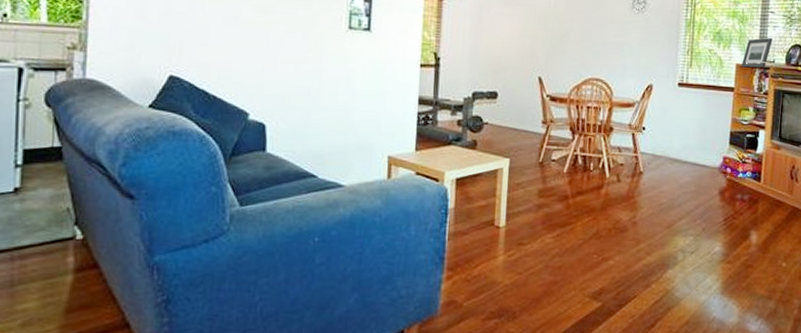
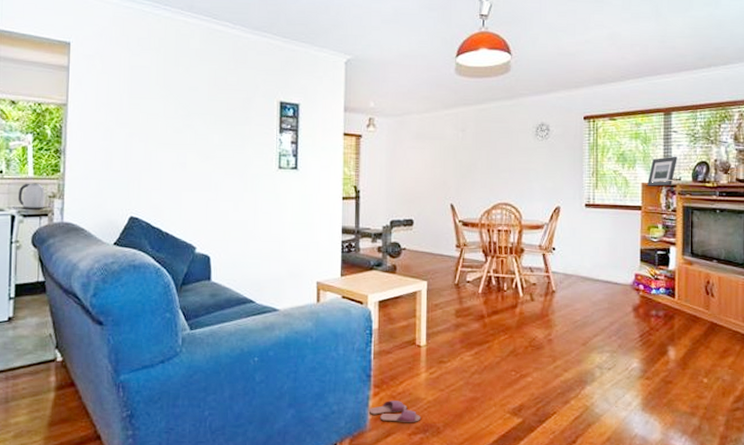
kettle: none [26,30,62,64] -> present [17,183,45,211]
slippers: none [440,284,497,308] -> present [368,401,422,423]

